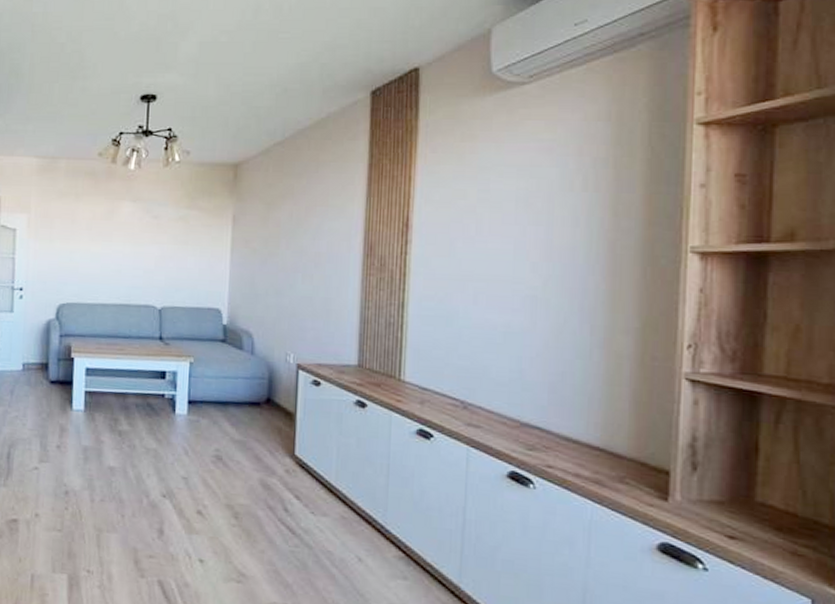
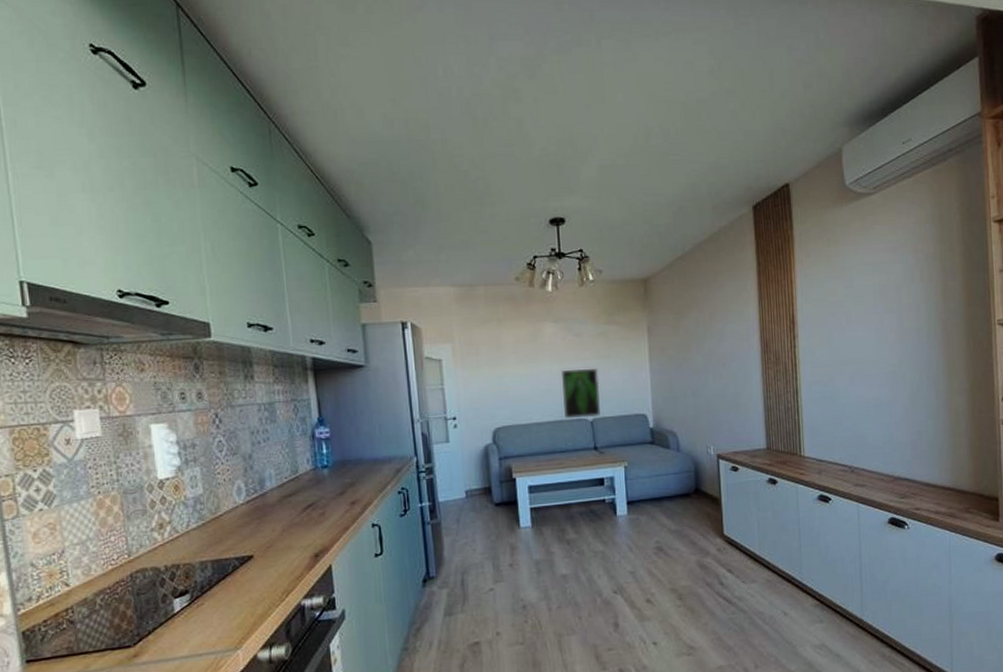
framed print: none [132,253,174,306] -> present [562,369,600,418]

